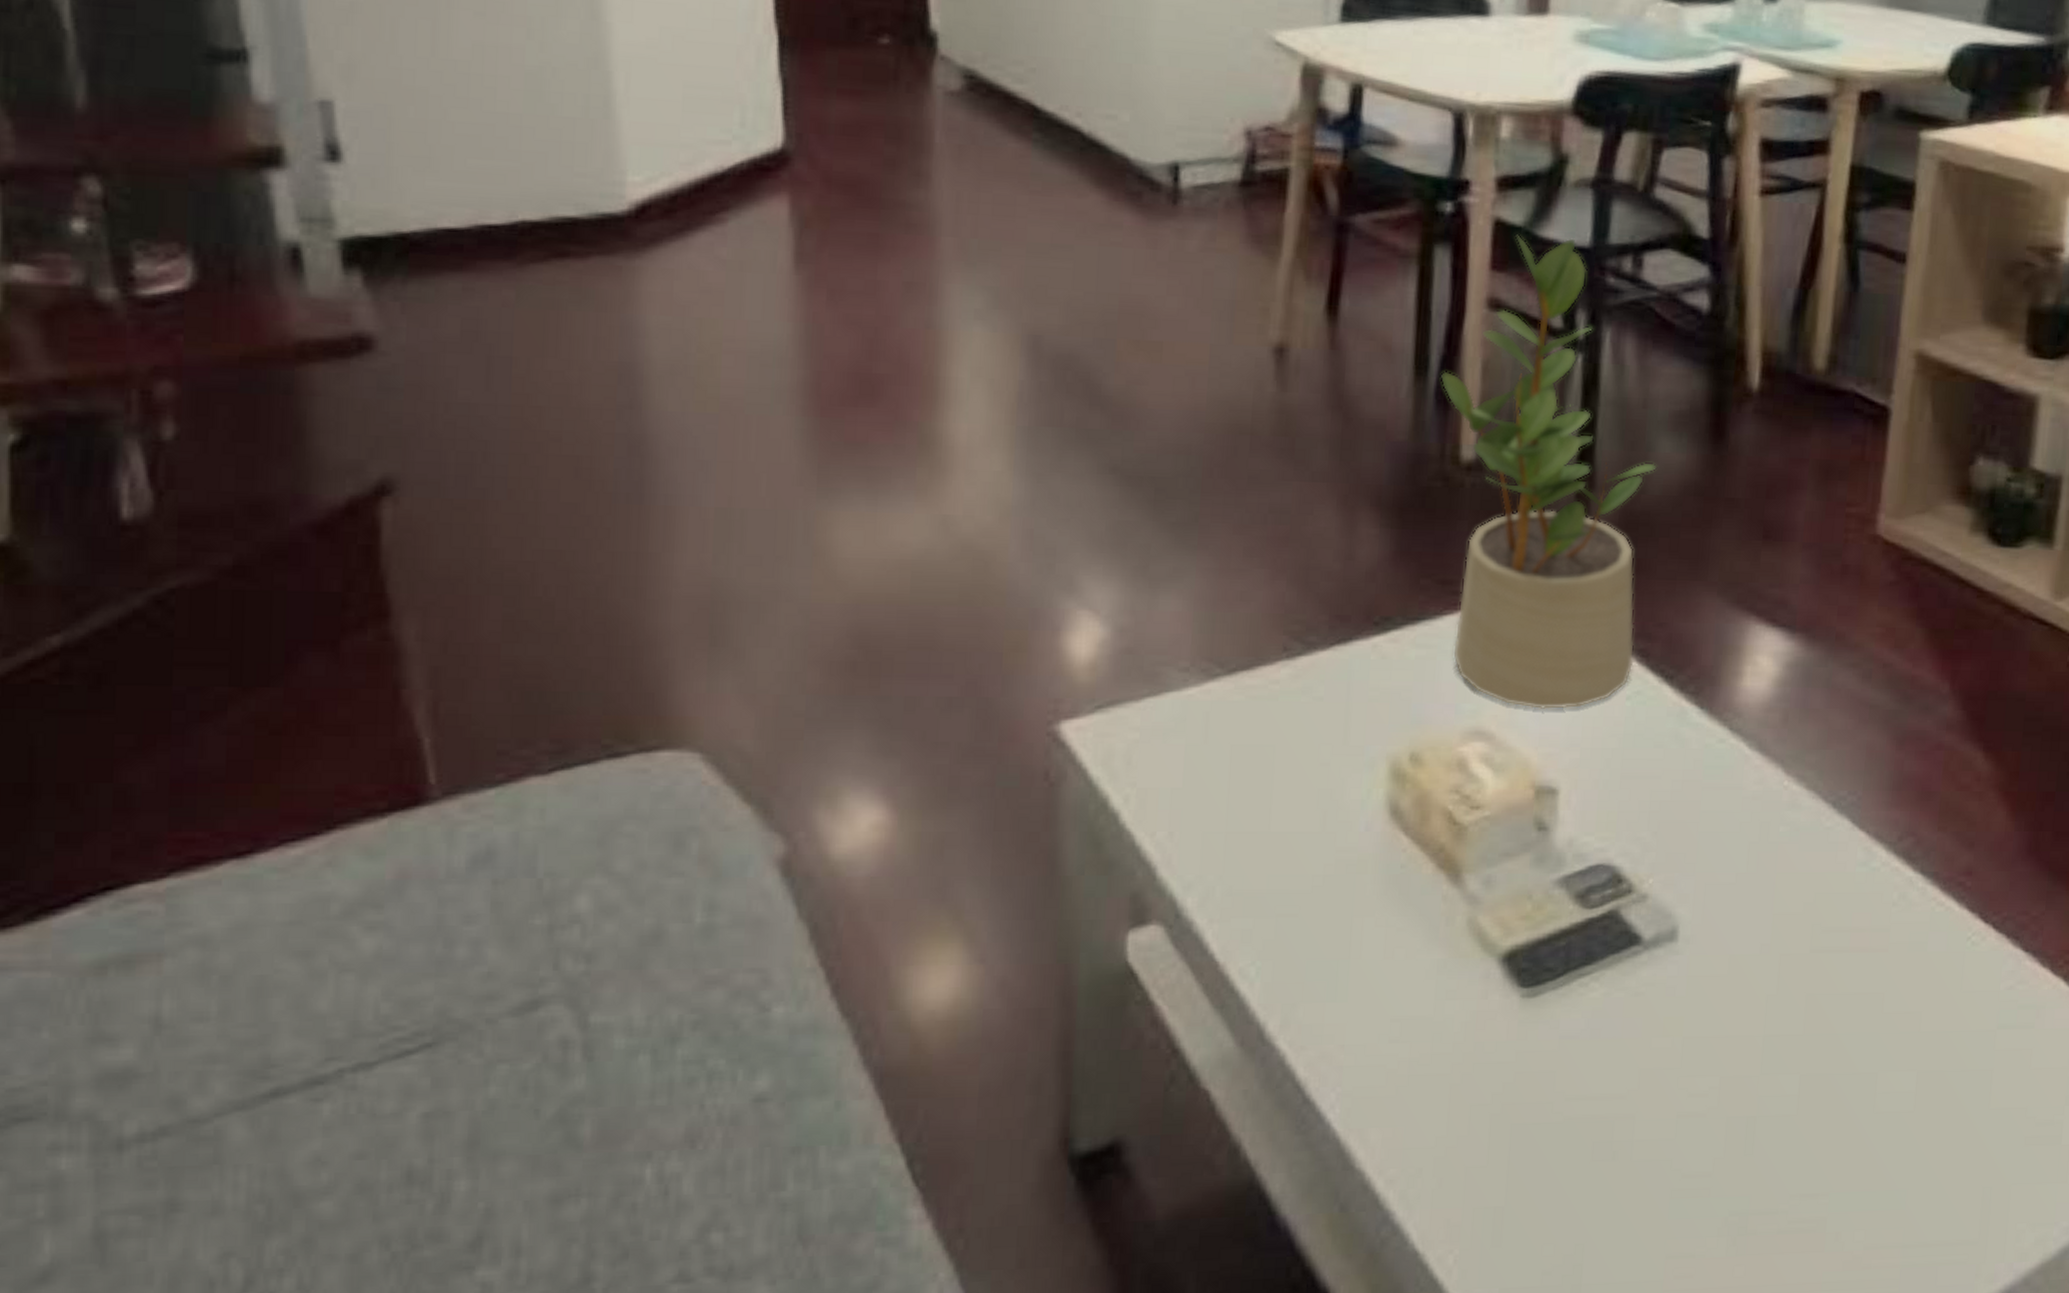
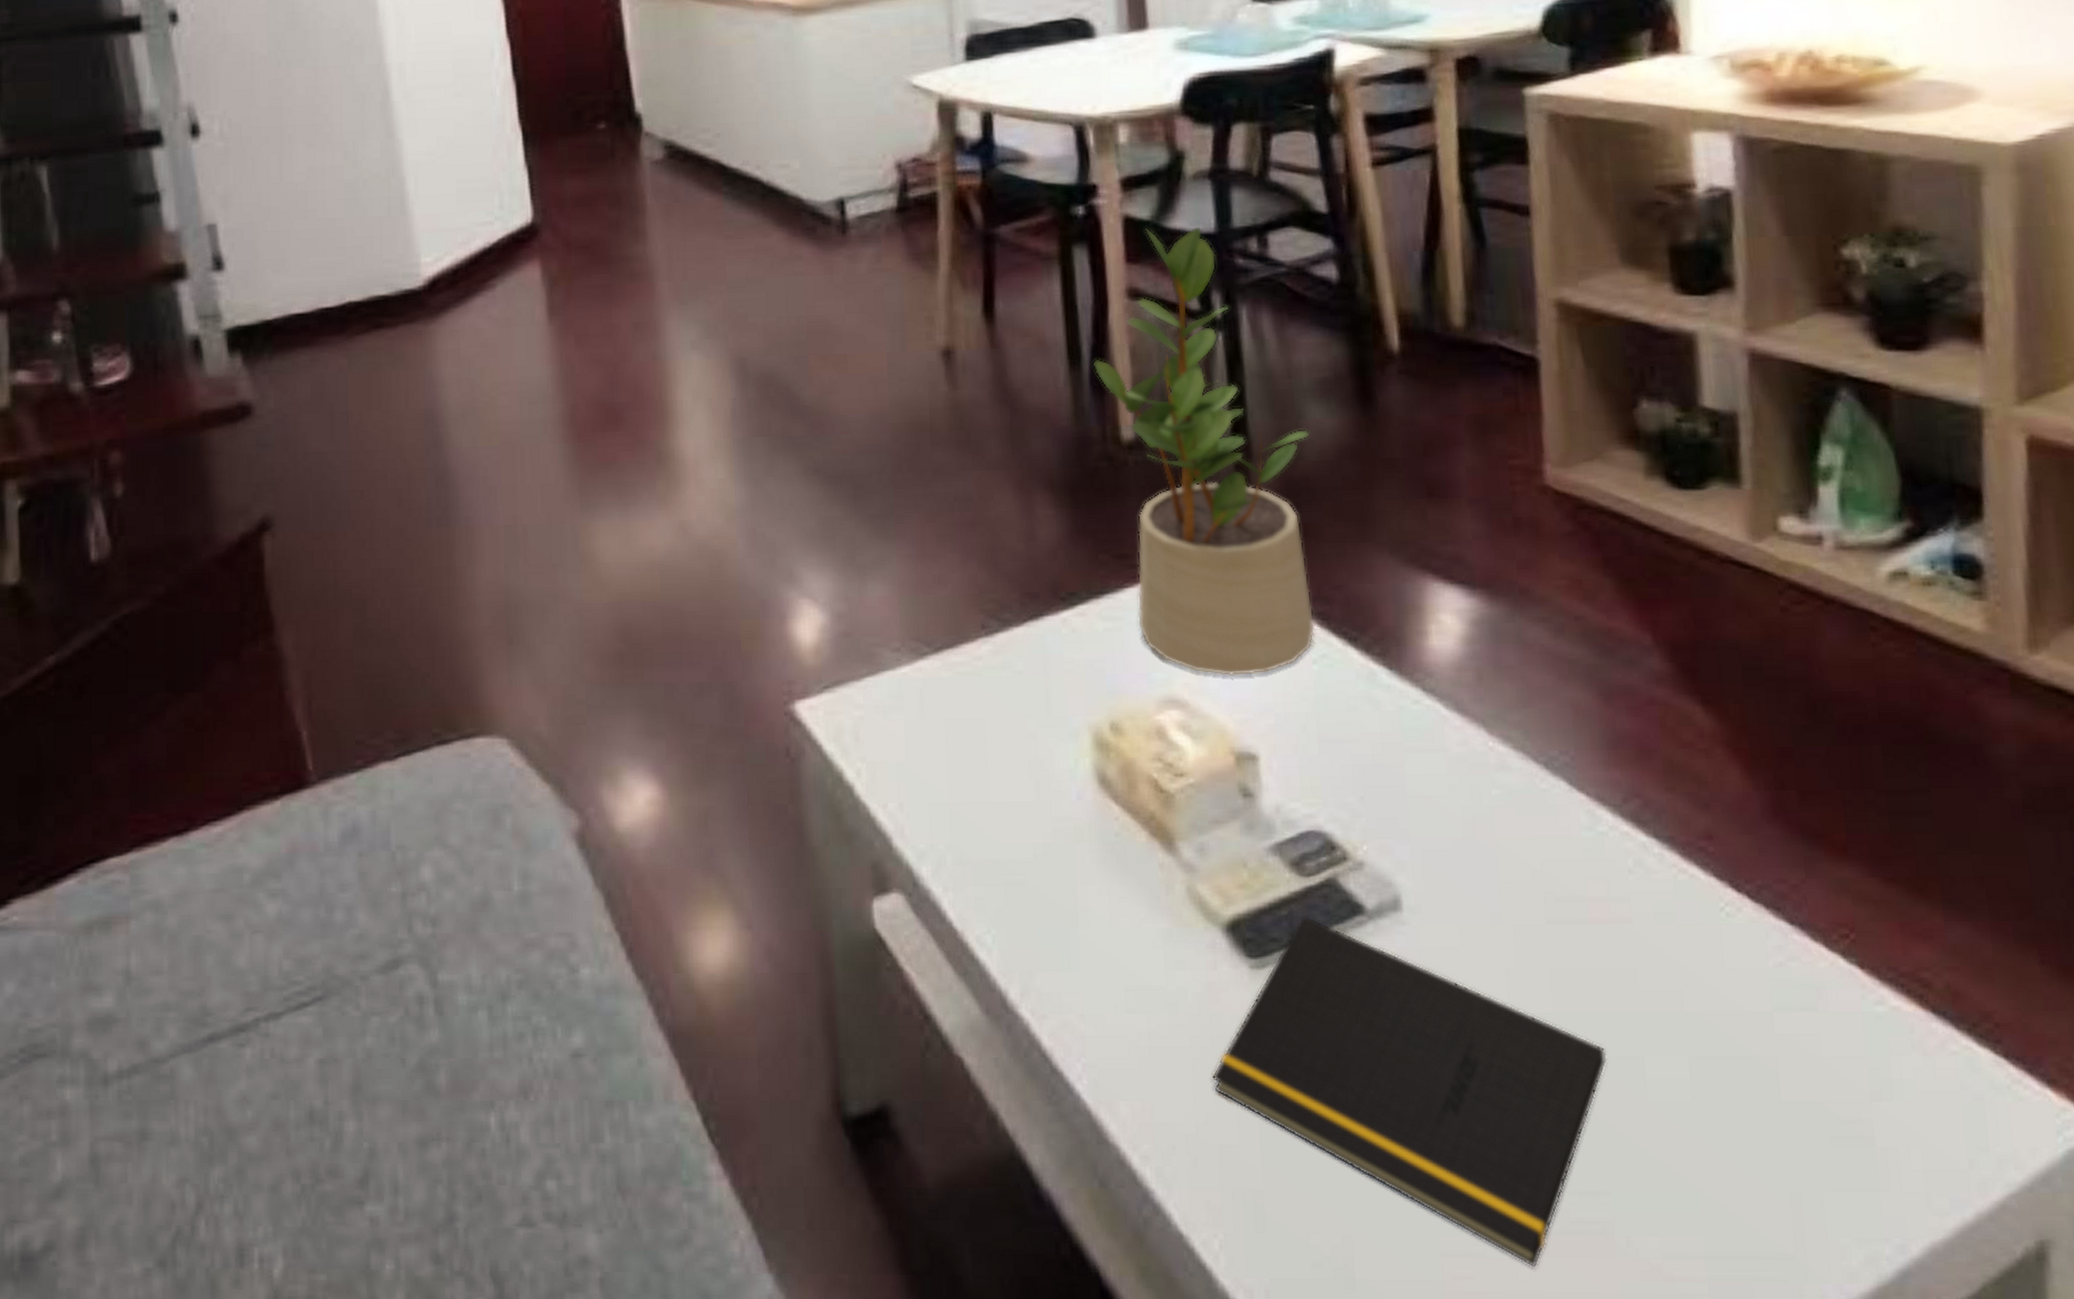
notepad: none [1468,946,1846,1265] -> present [1212,916,1607,1268]

